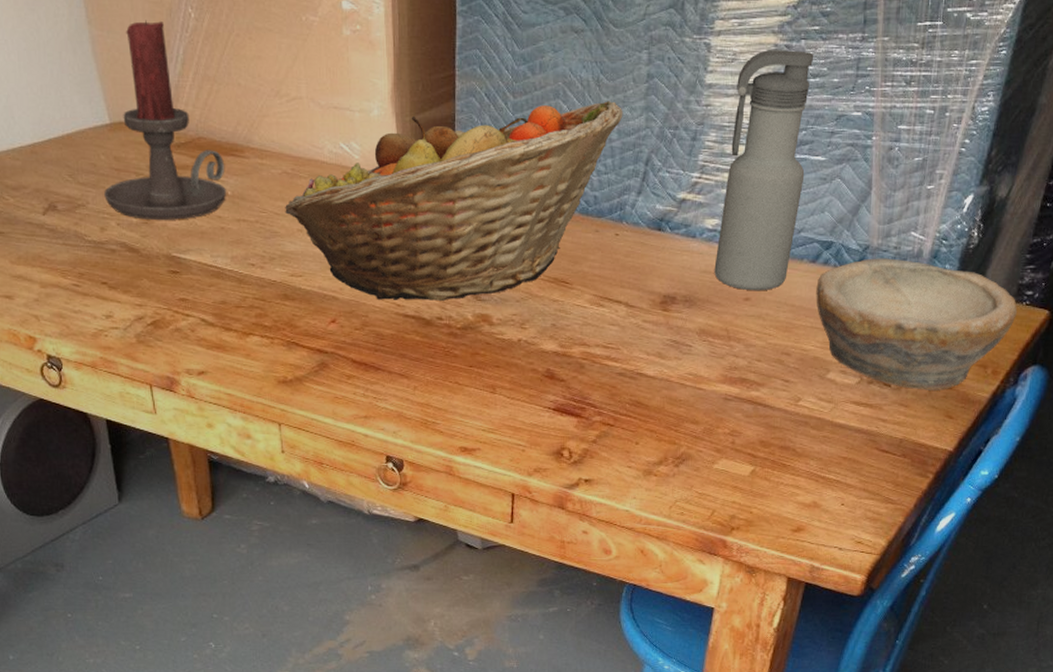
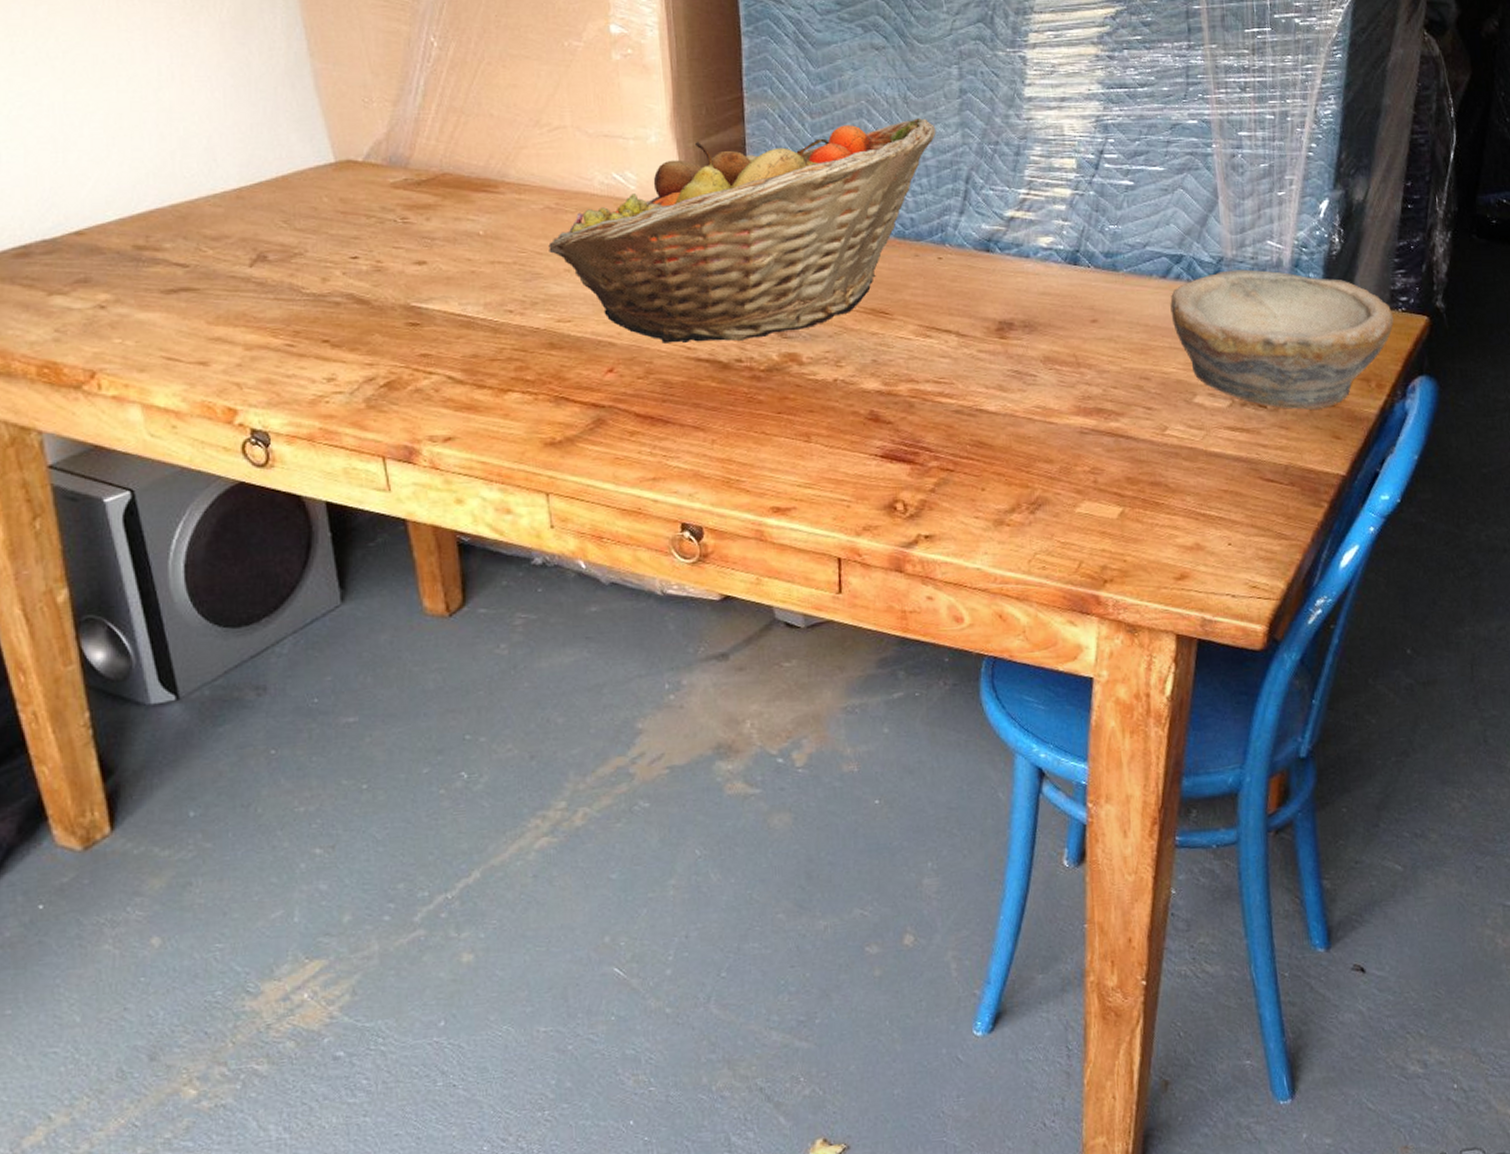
candle holder: present [104,20,226,220] -> none [327,50,477,267]
water bottle: present [714,50,814,291] -> none [1053,60,1144,312]

